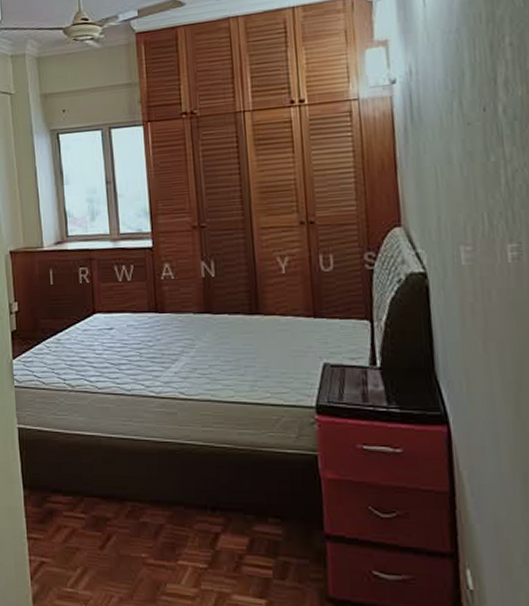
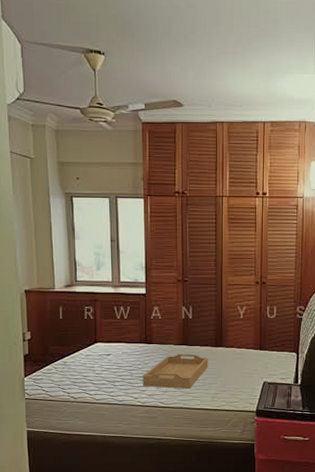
serving tray: none [155,325,242,374] -> present [143,354,208,389]

